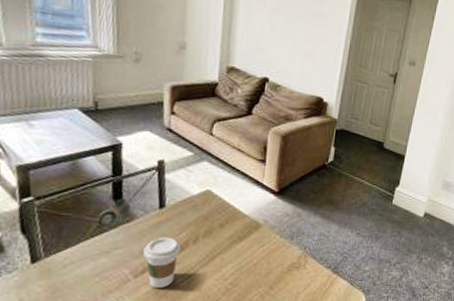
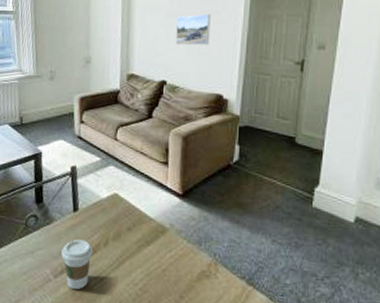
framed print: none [280,13,318,47] -> present [175,13,211,46]

